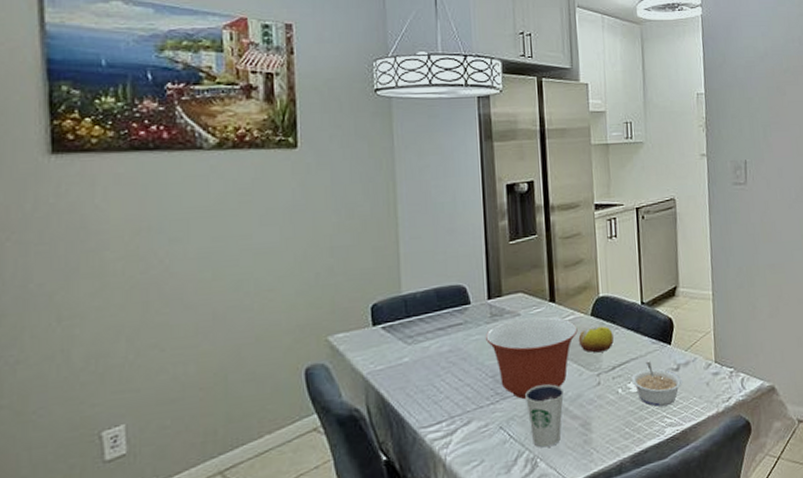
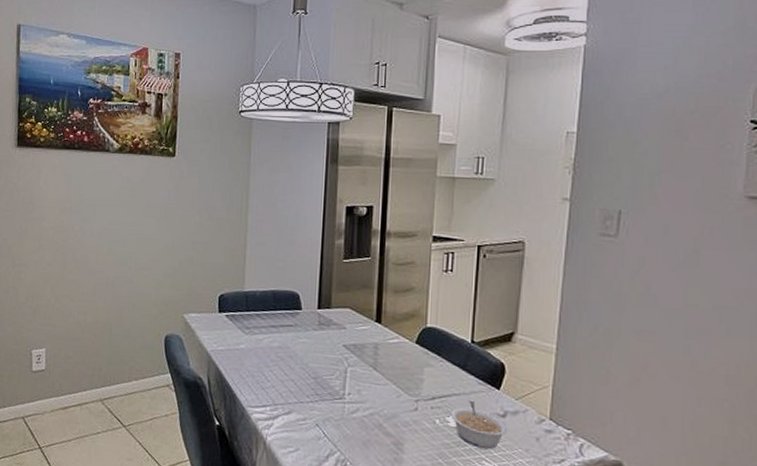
mixing bowl: present [486,316,578,400] -> none [312,331,401,406]
dixie cup: present [525,384,564,448] -> none [342,396,379,455]
fruit: present [578,324,614,353] -> none [400,353,437,381]

